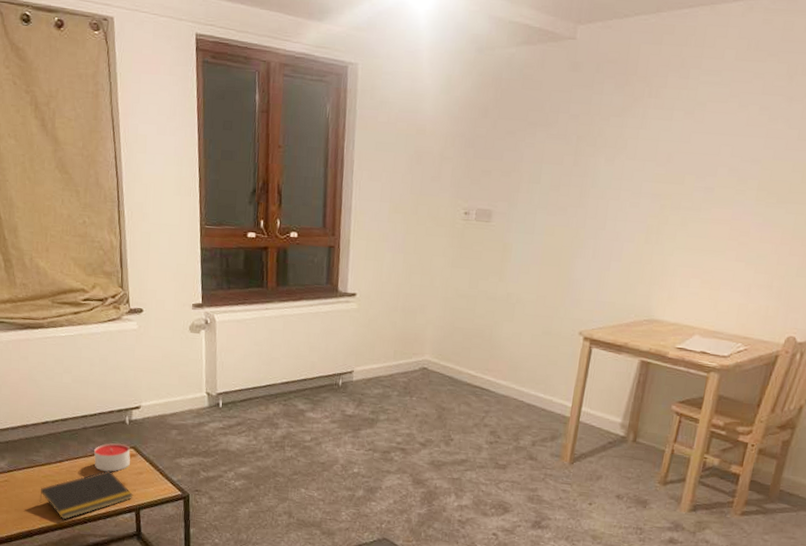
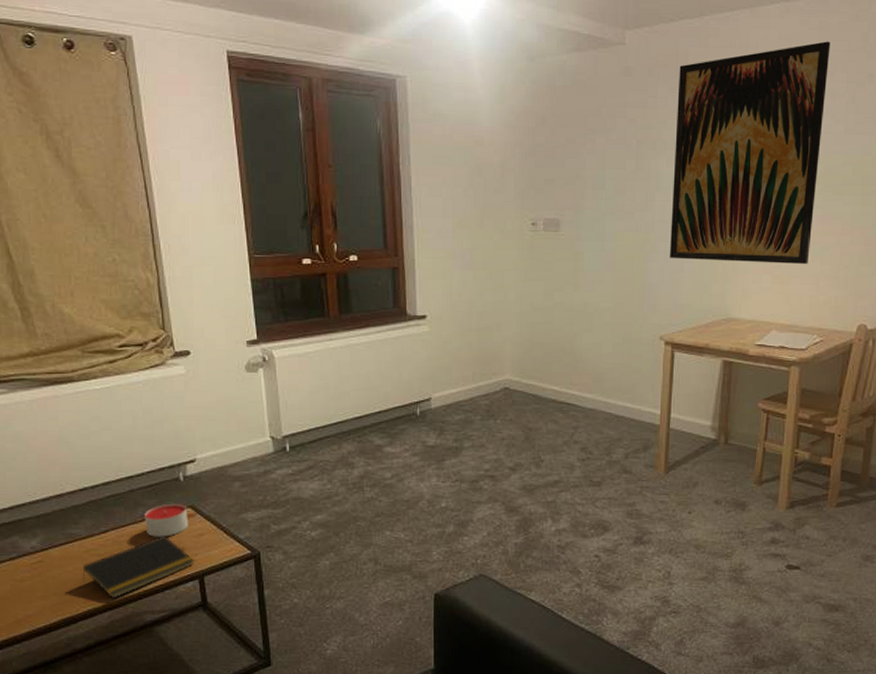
wall art: none [597,42,794,271] -> present [669,41,831,264]

